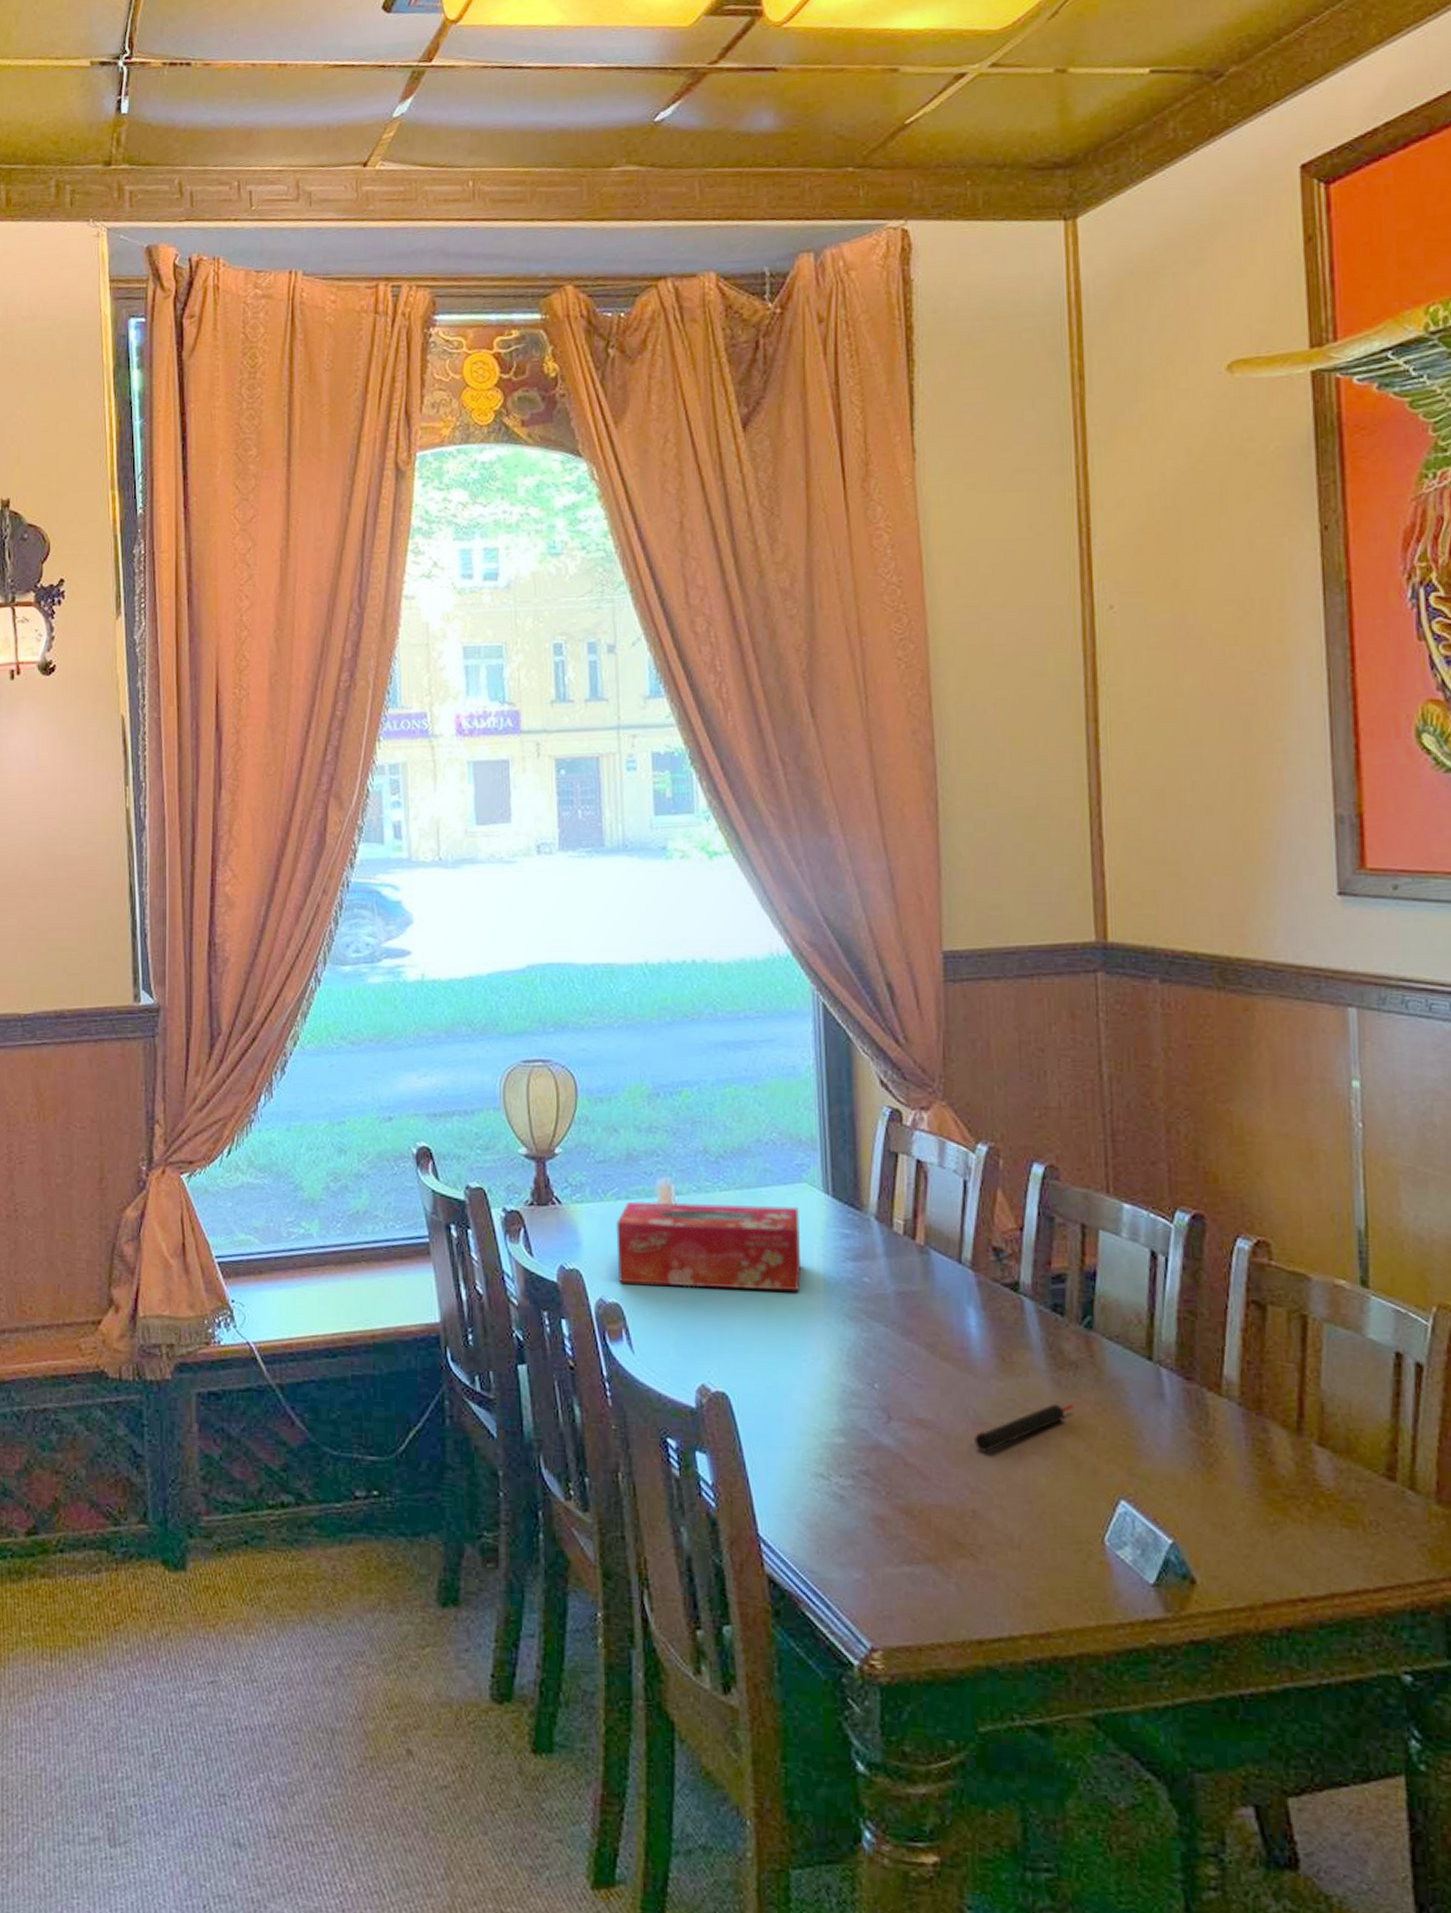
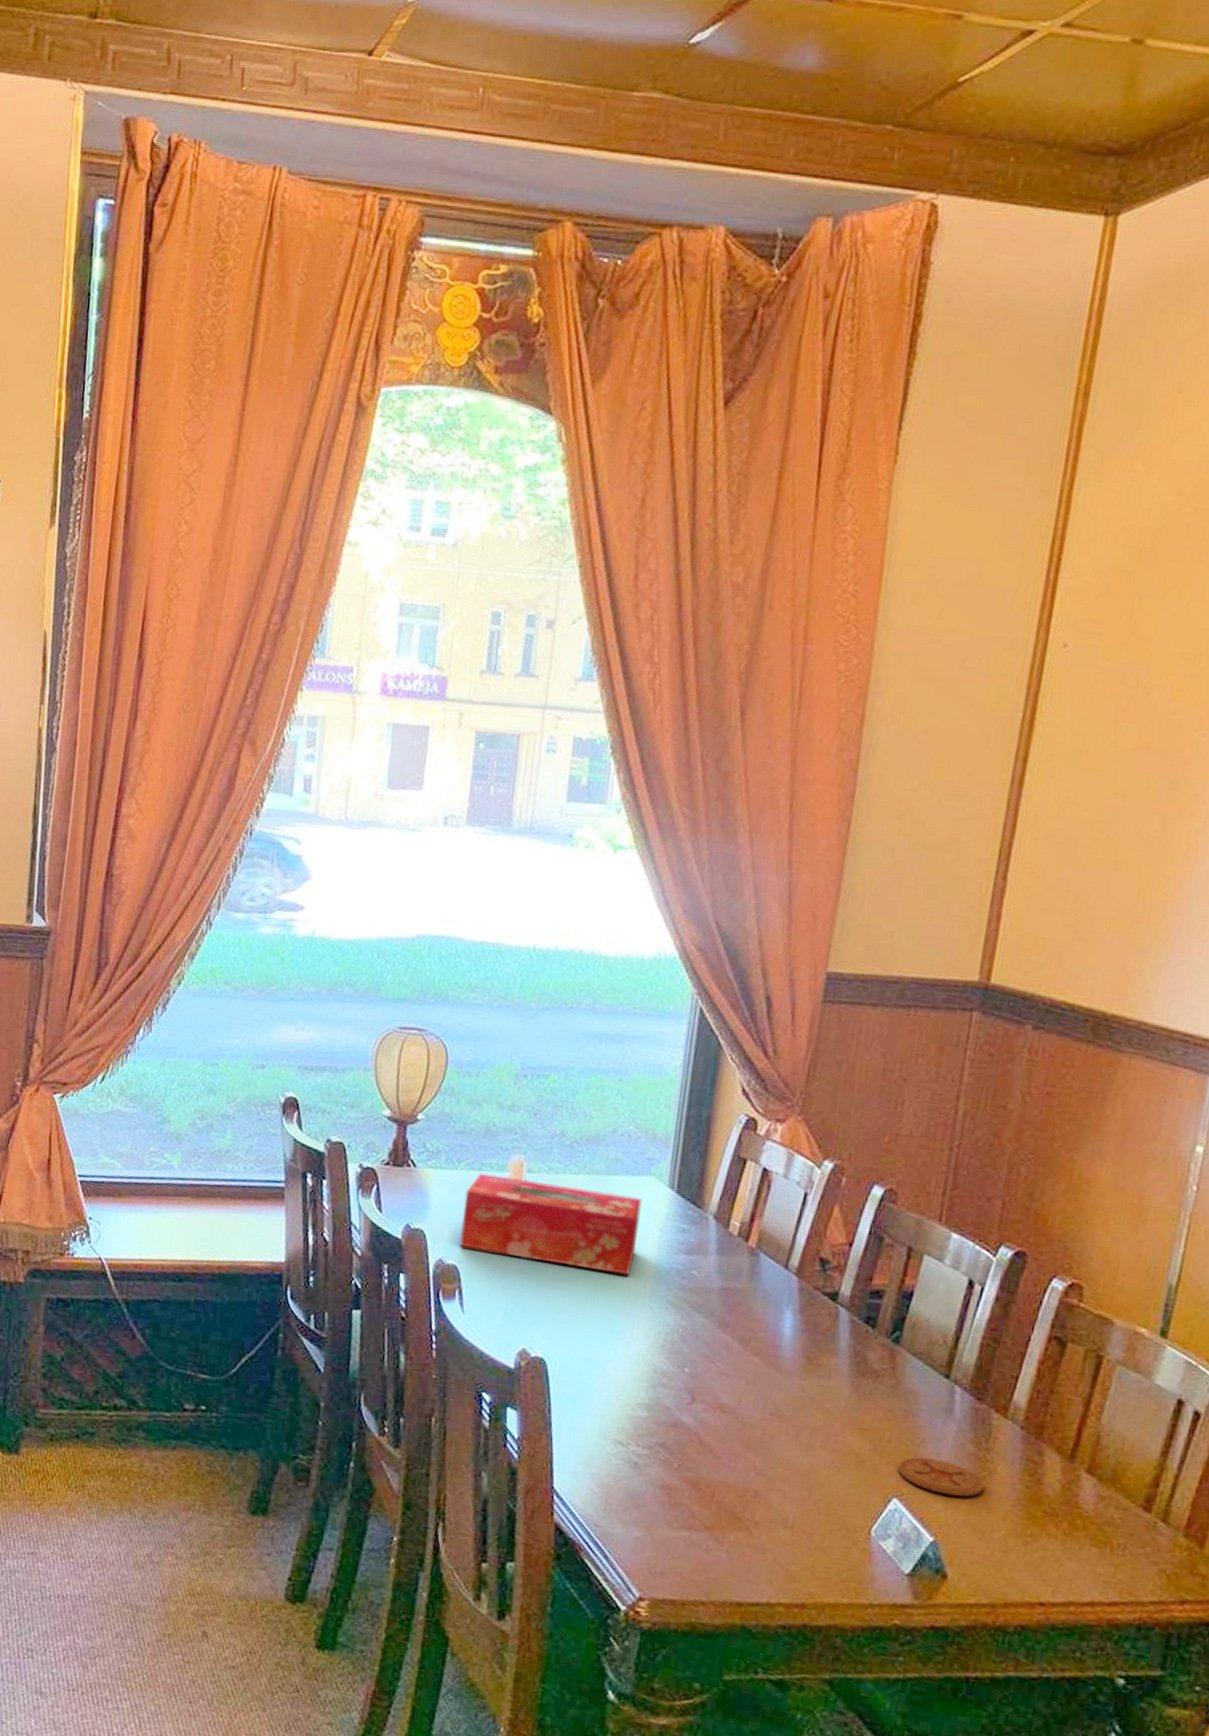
candle: present [971,1403,1074,1452] -> none [765,1405,867,1441]
coaster: none [1118,1450,1214,1490] -> present [897,1457,985,1497]

